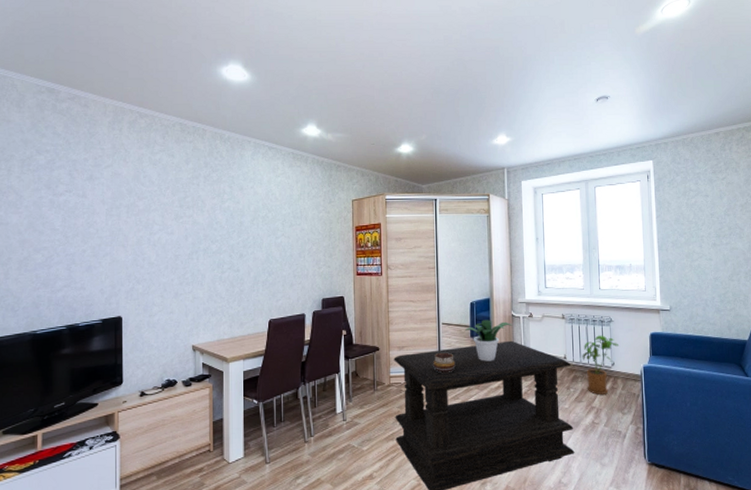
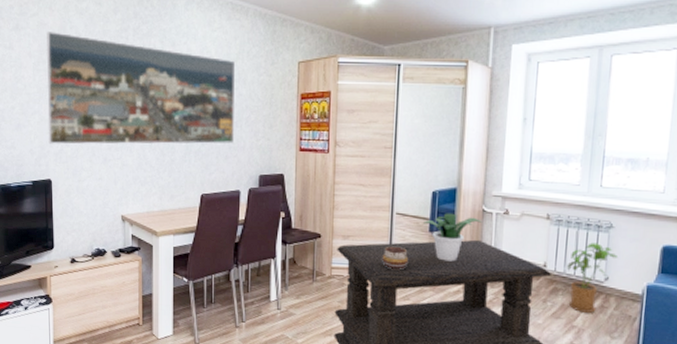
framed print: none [119,181,298,283] -> present [46,32,235,145]

